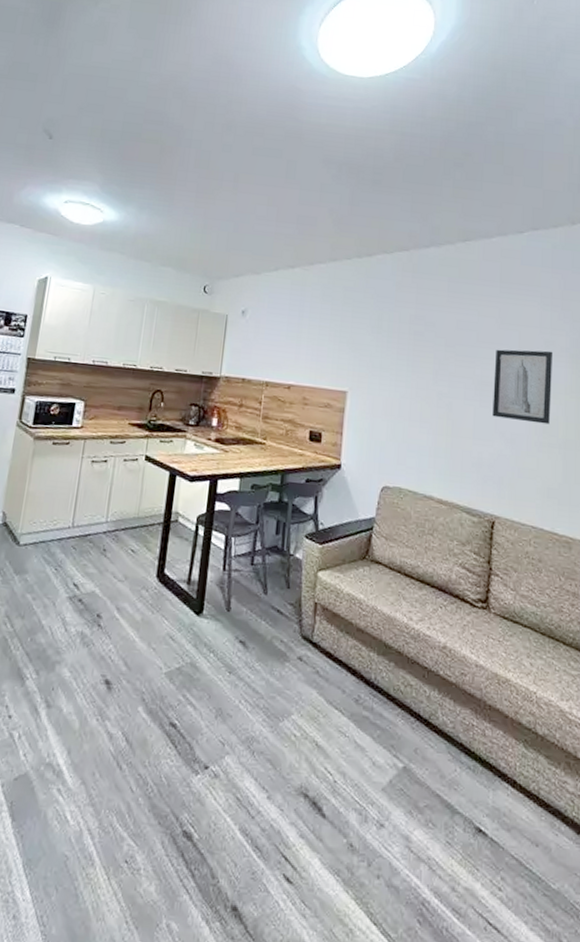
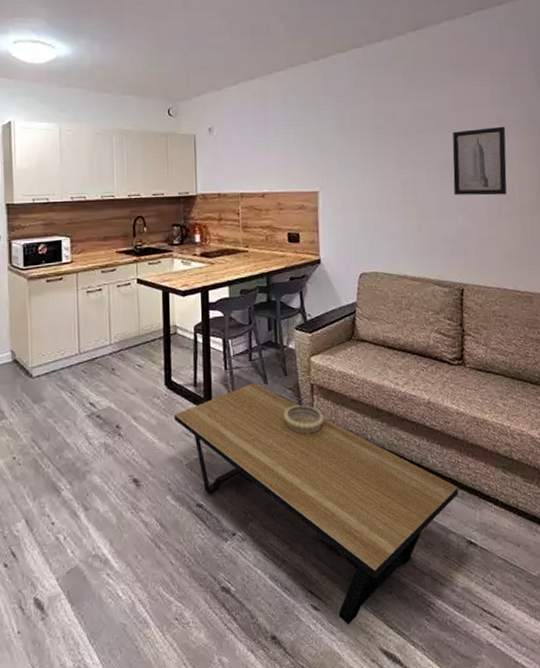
coffee table: none [160,590,470,910] -> present [174,382,459,625]
decorative bowl: none [279,624,325,661] -> present [283,405,325,434]

